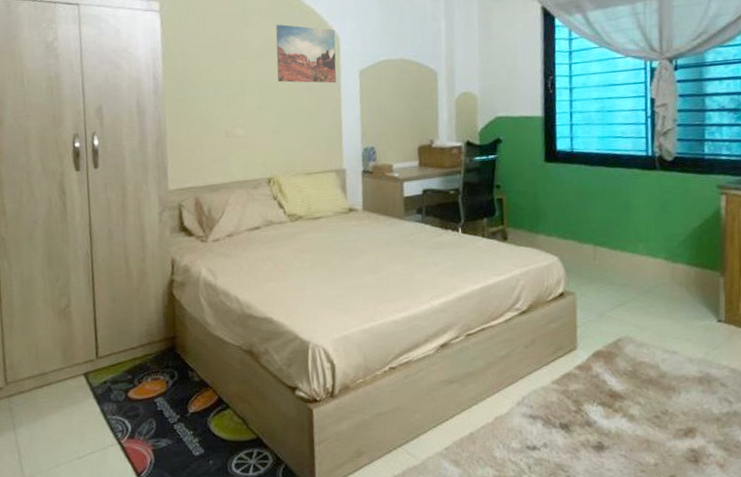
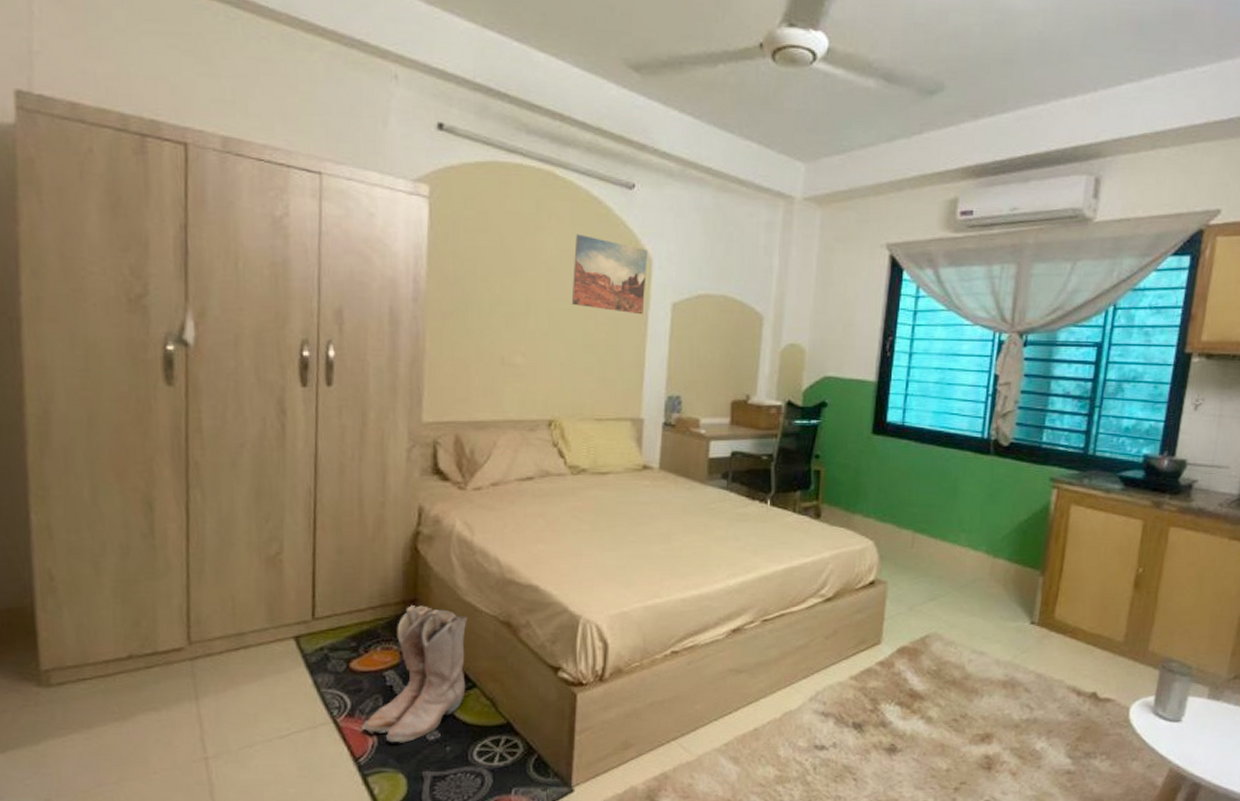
boots: none [140,341,221,459] -> present [361,605,467,743]

